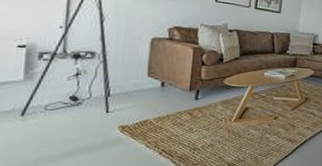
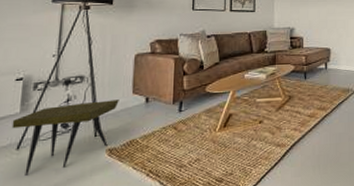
side table: none [14,78,133,141] -> present [11,100,119,176]

